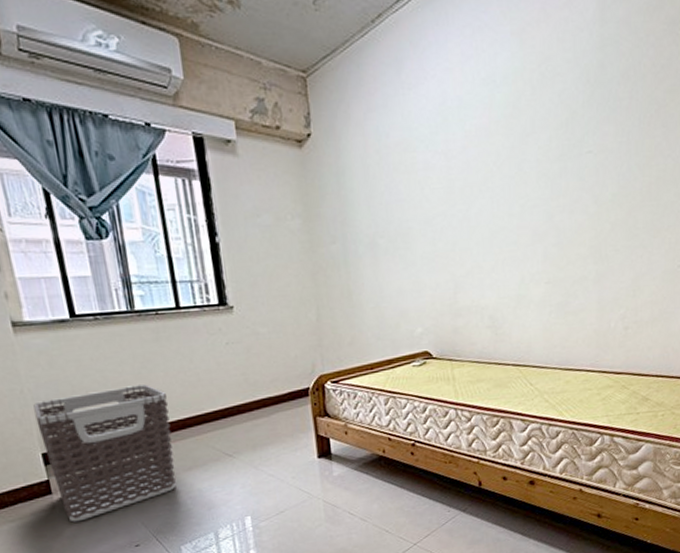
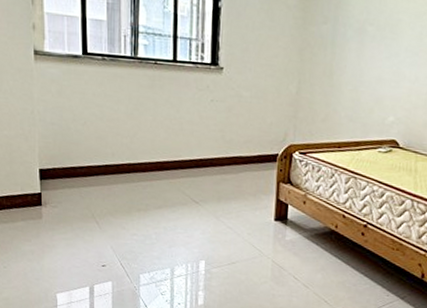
clothes hamper: present [33,384,176,522] -> none [40,123,152,235]

